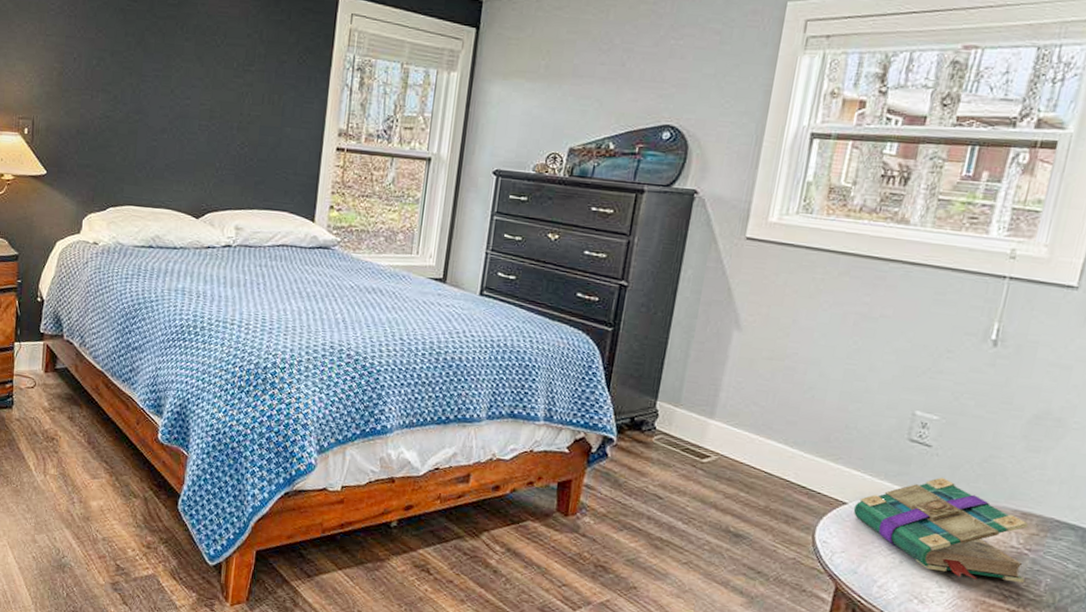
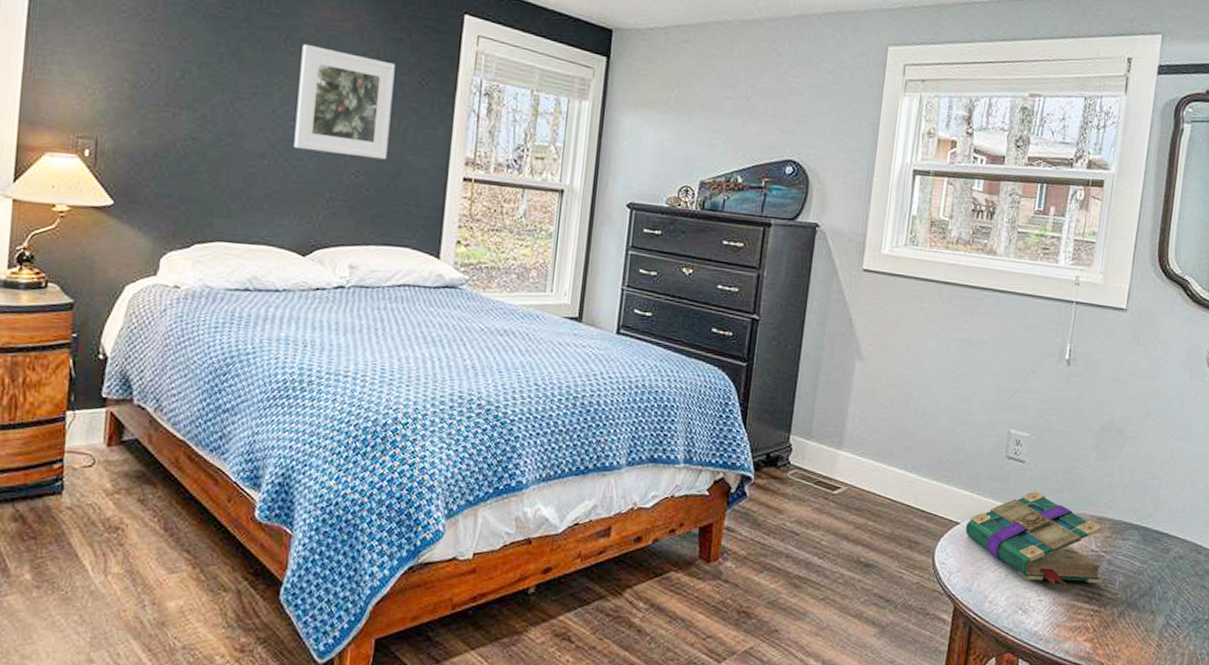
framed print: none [188,30,276,132] -> present [293,43,395,160]

